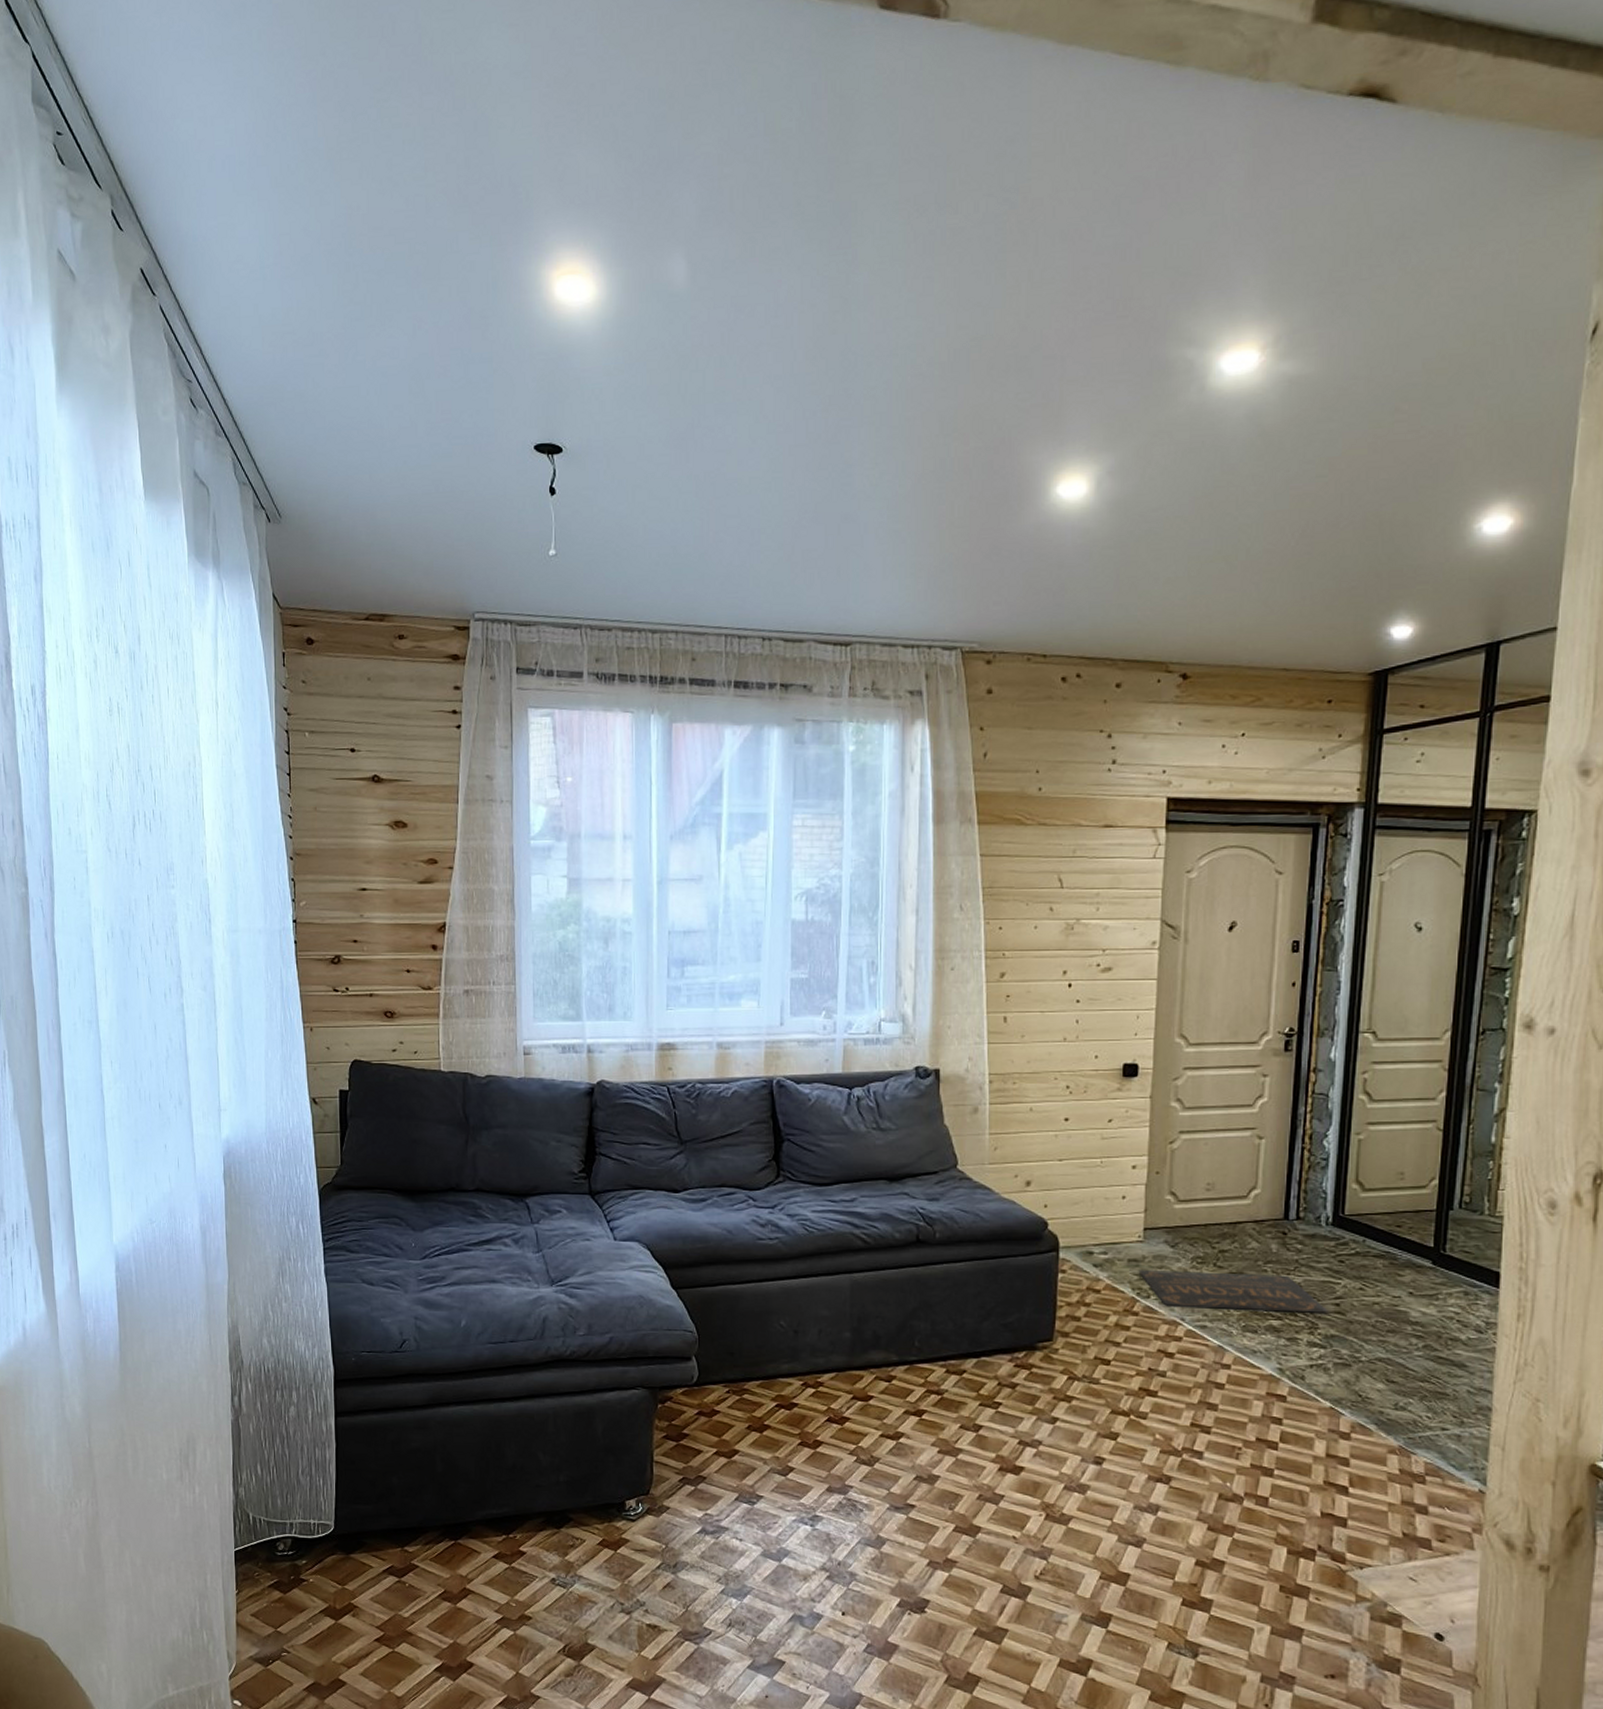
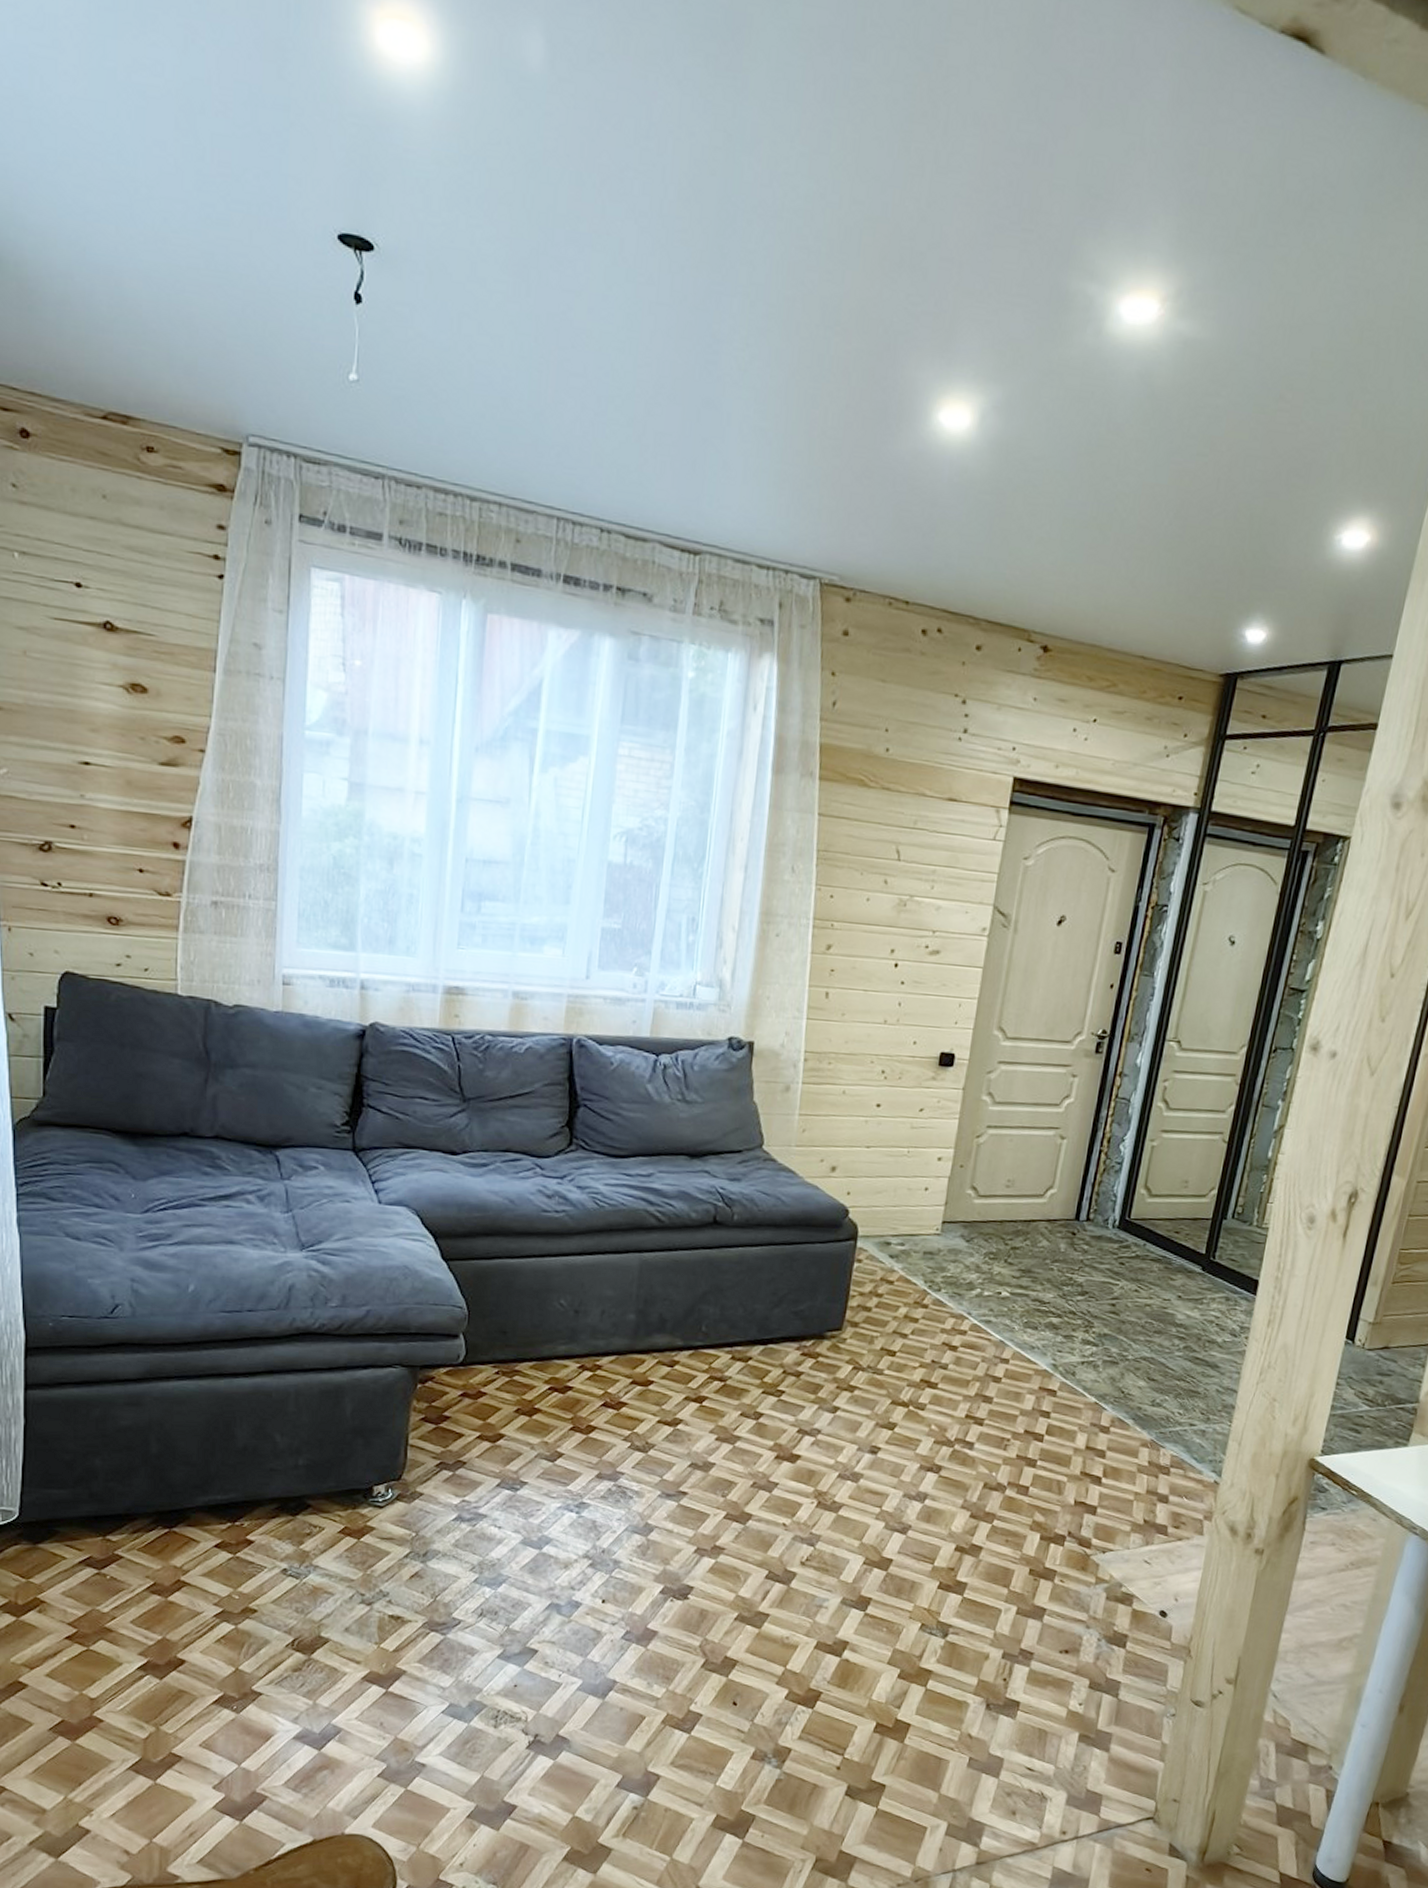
doormat: present [1138,1270,1330,1313] -> none [932,1263,1106,1313]

